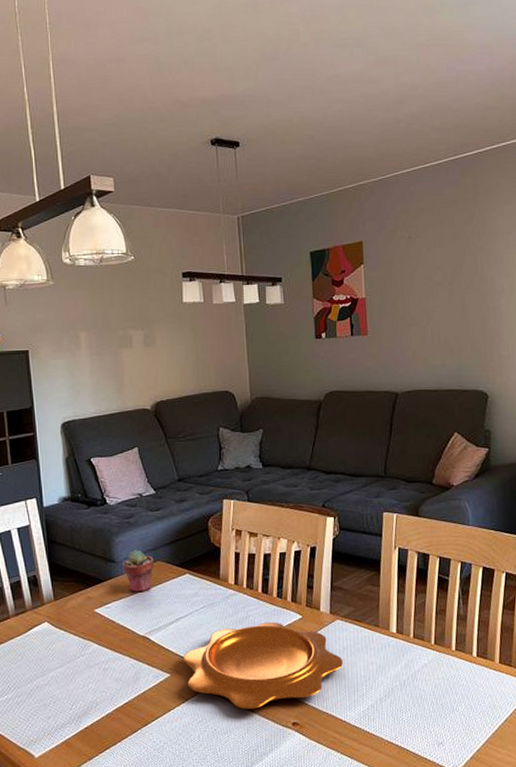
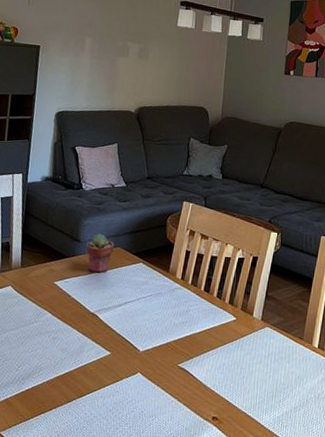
decorative bowl: present [182,622,343,709] -> none [124,318,266,398]

